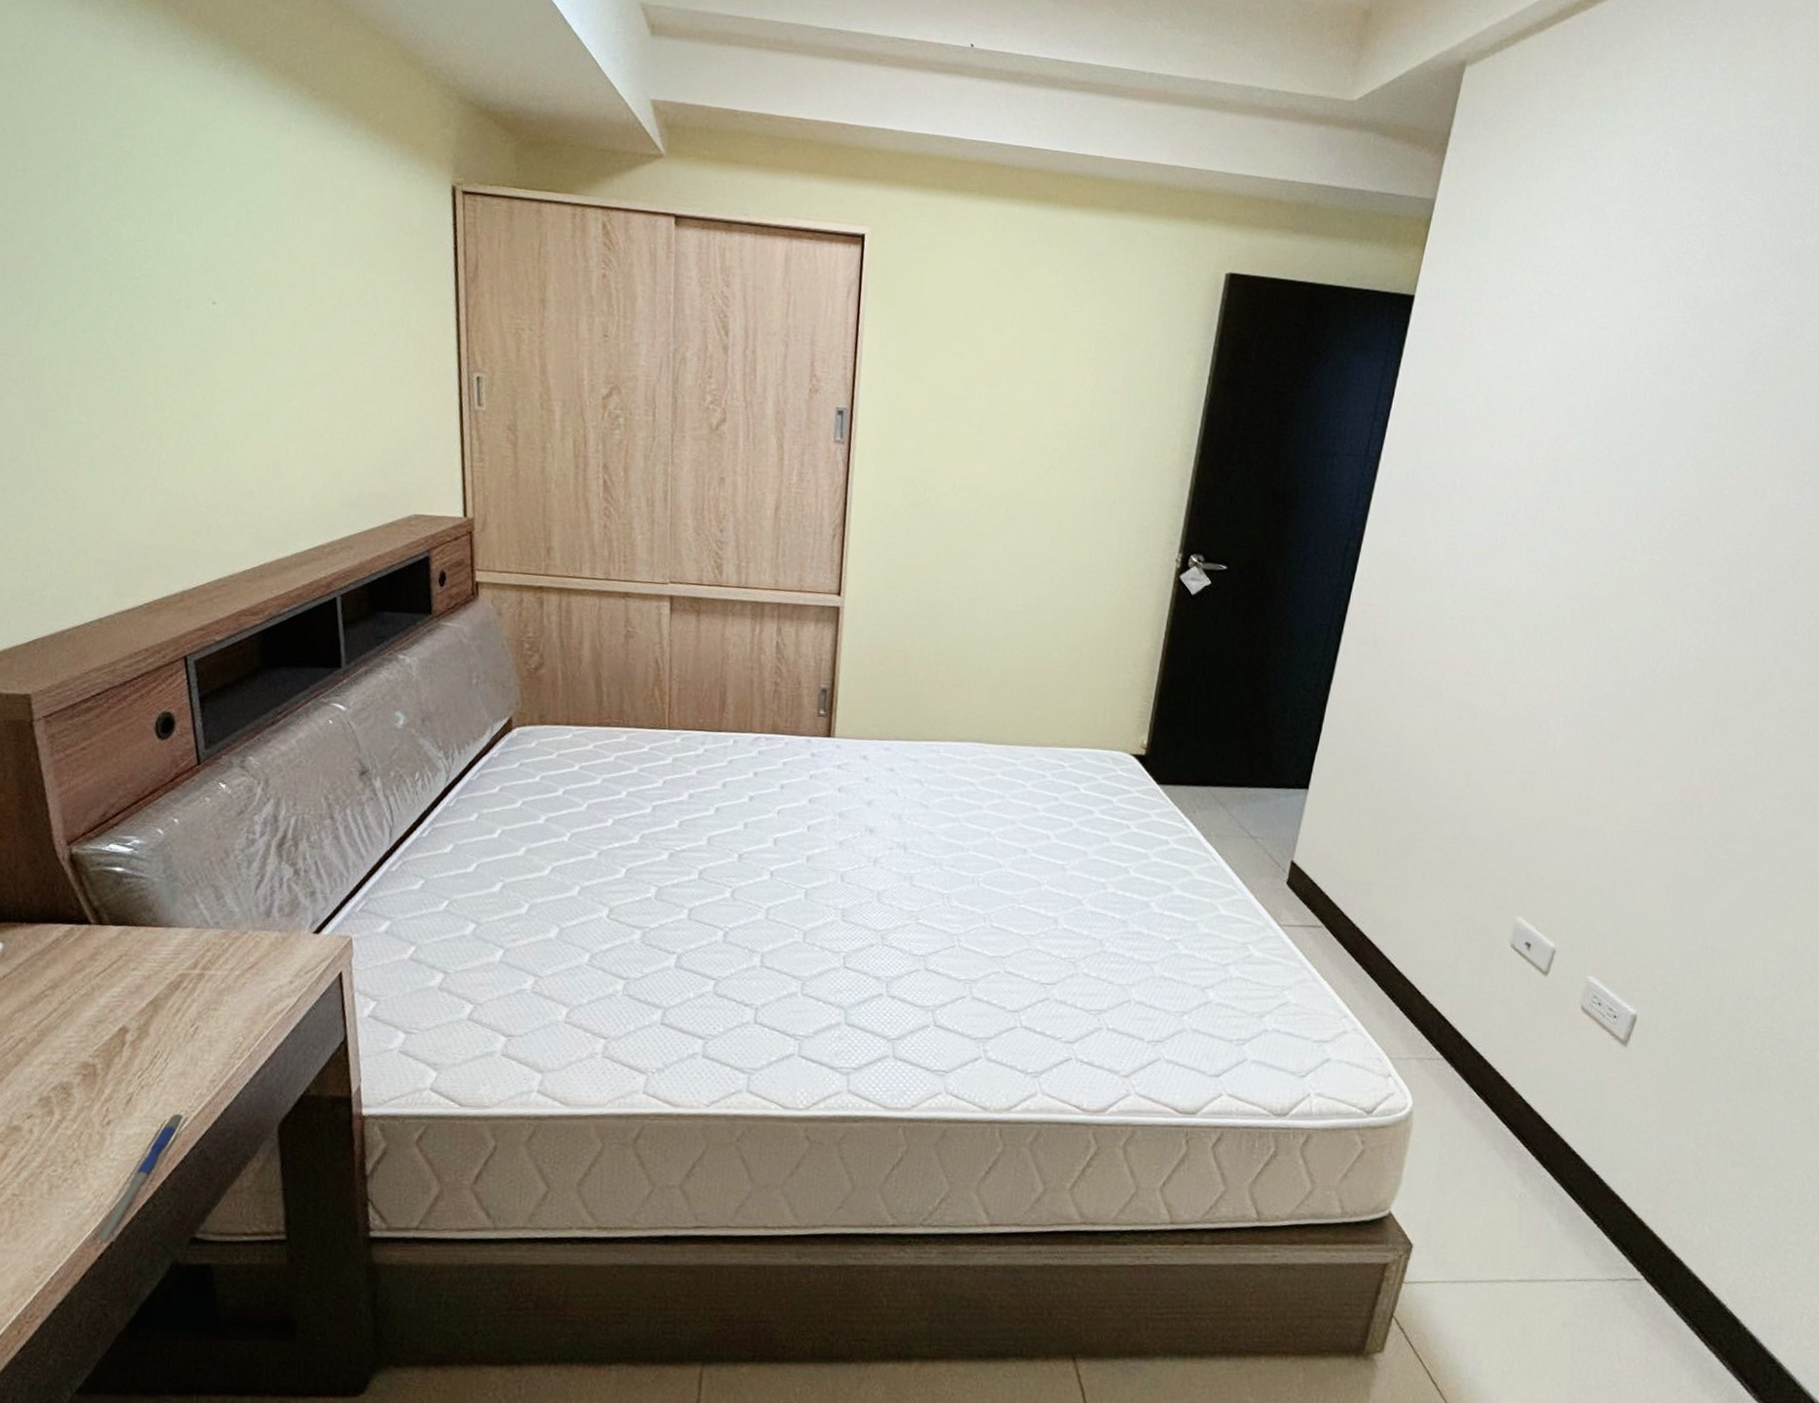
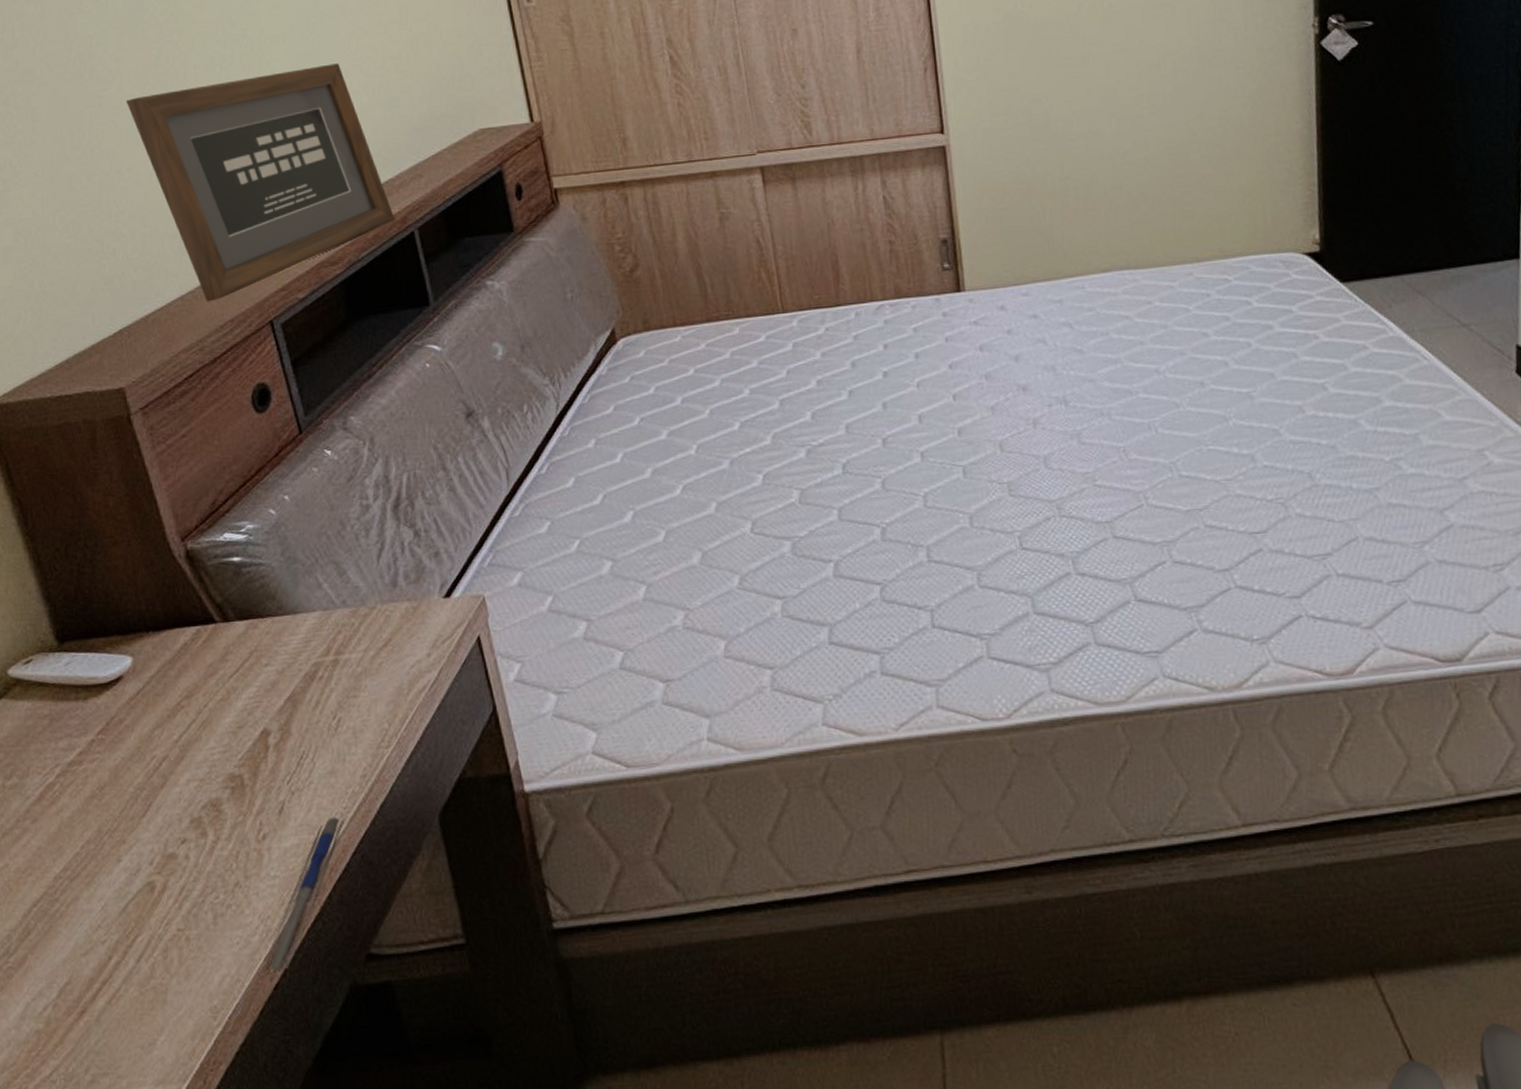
picture frame: none [70,423,321,629] -> present [126,63,395,302]

